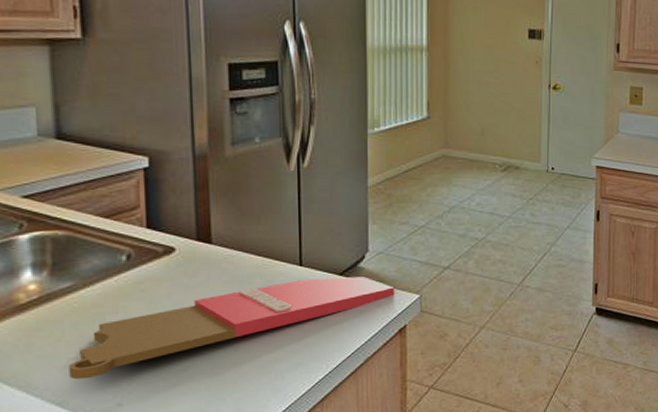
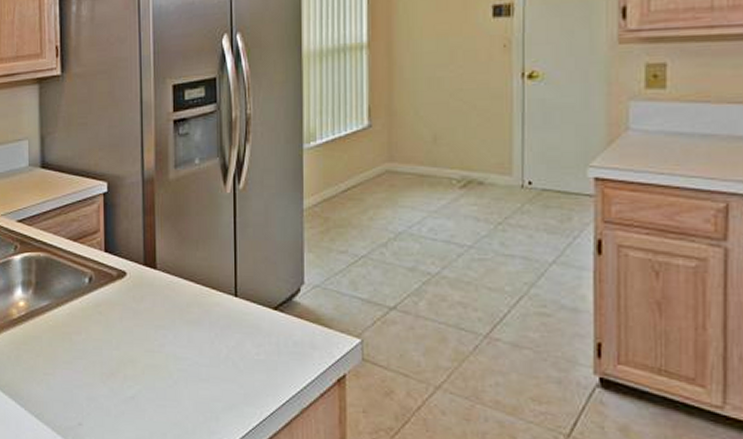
cutting board: present [68,277,395,380] -> none [44,312,332,395]

